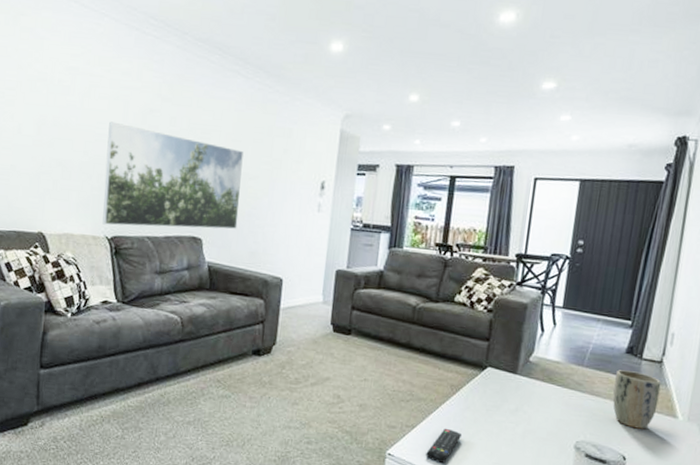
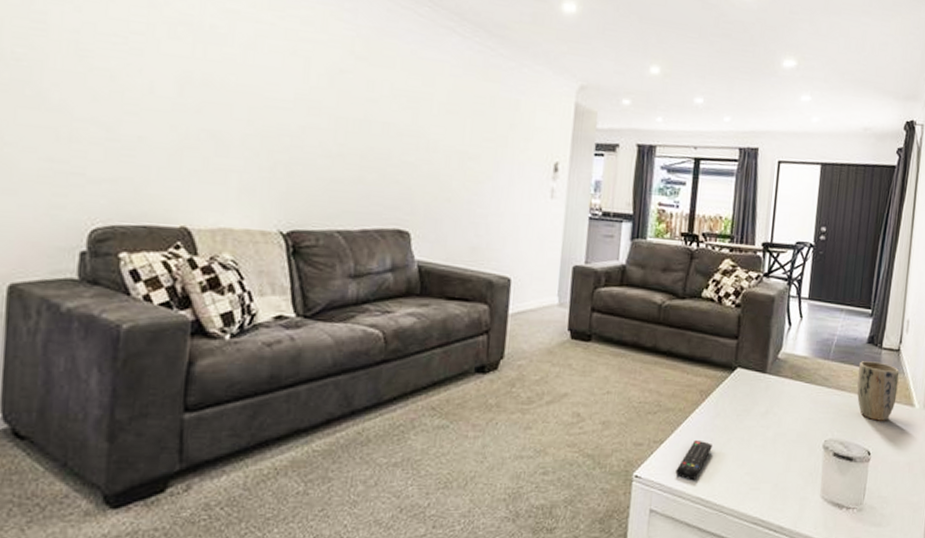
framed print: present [102,121,244,229] -> none [275,82,461,220]

